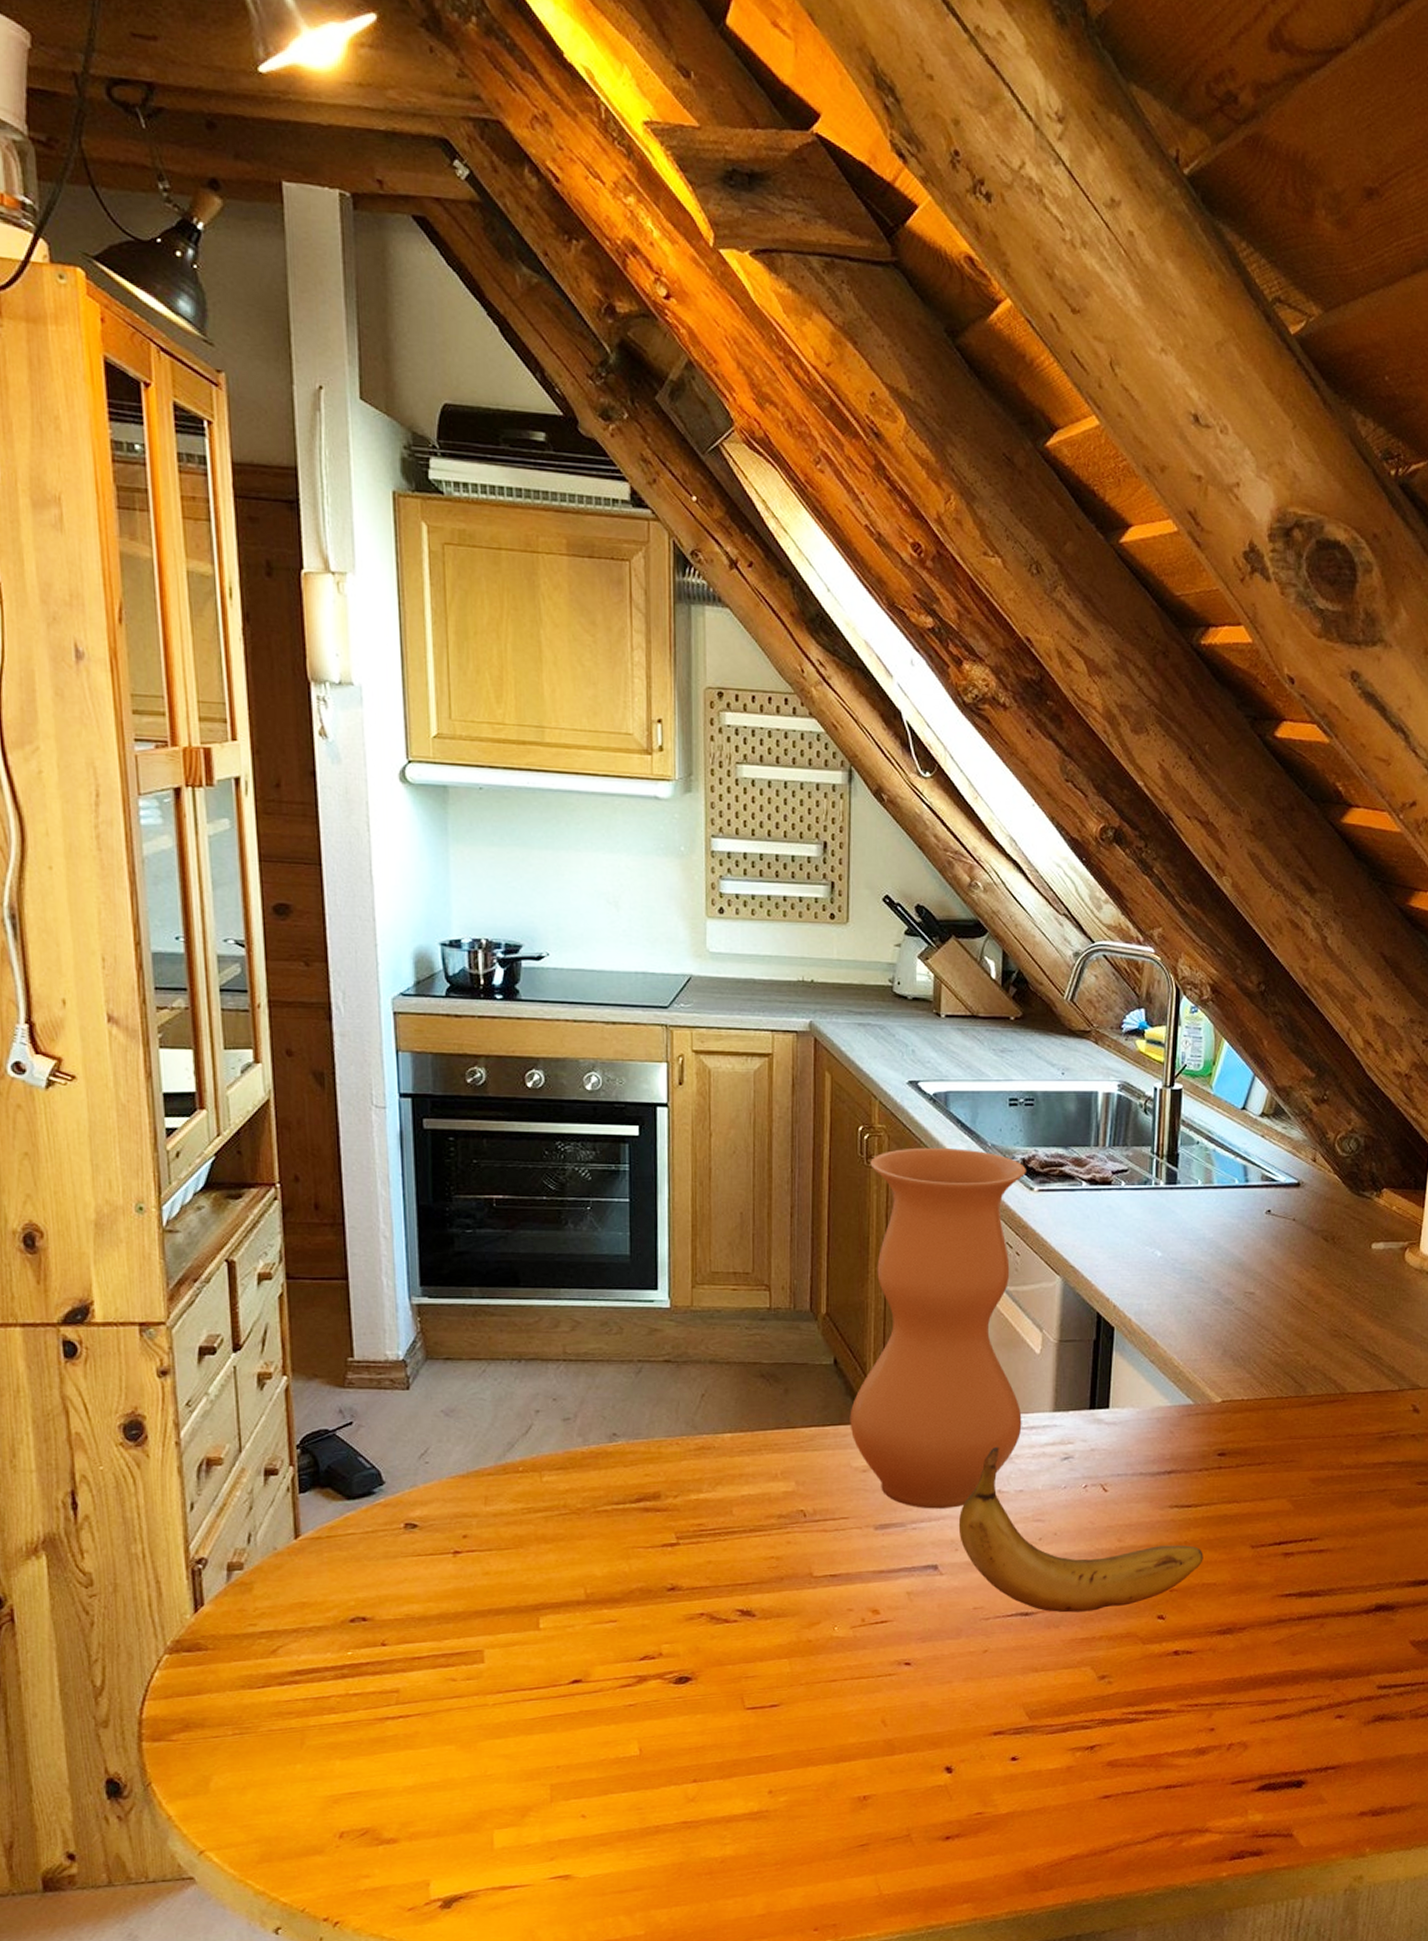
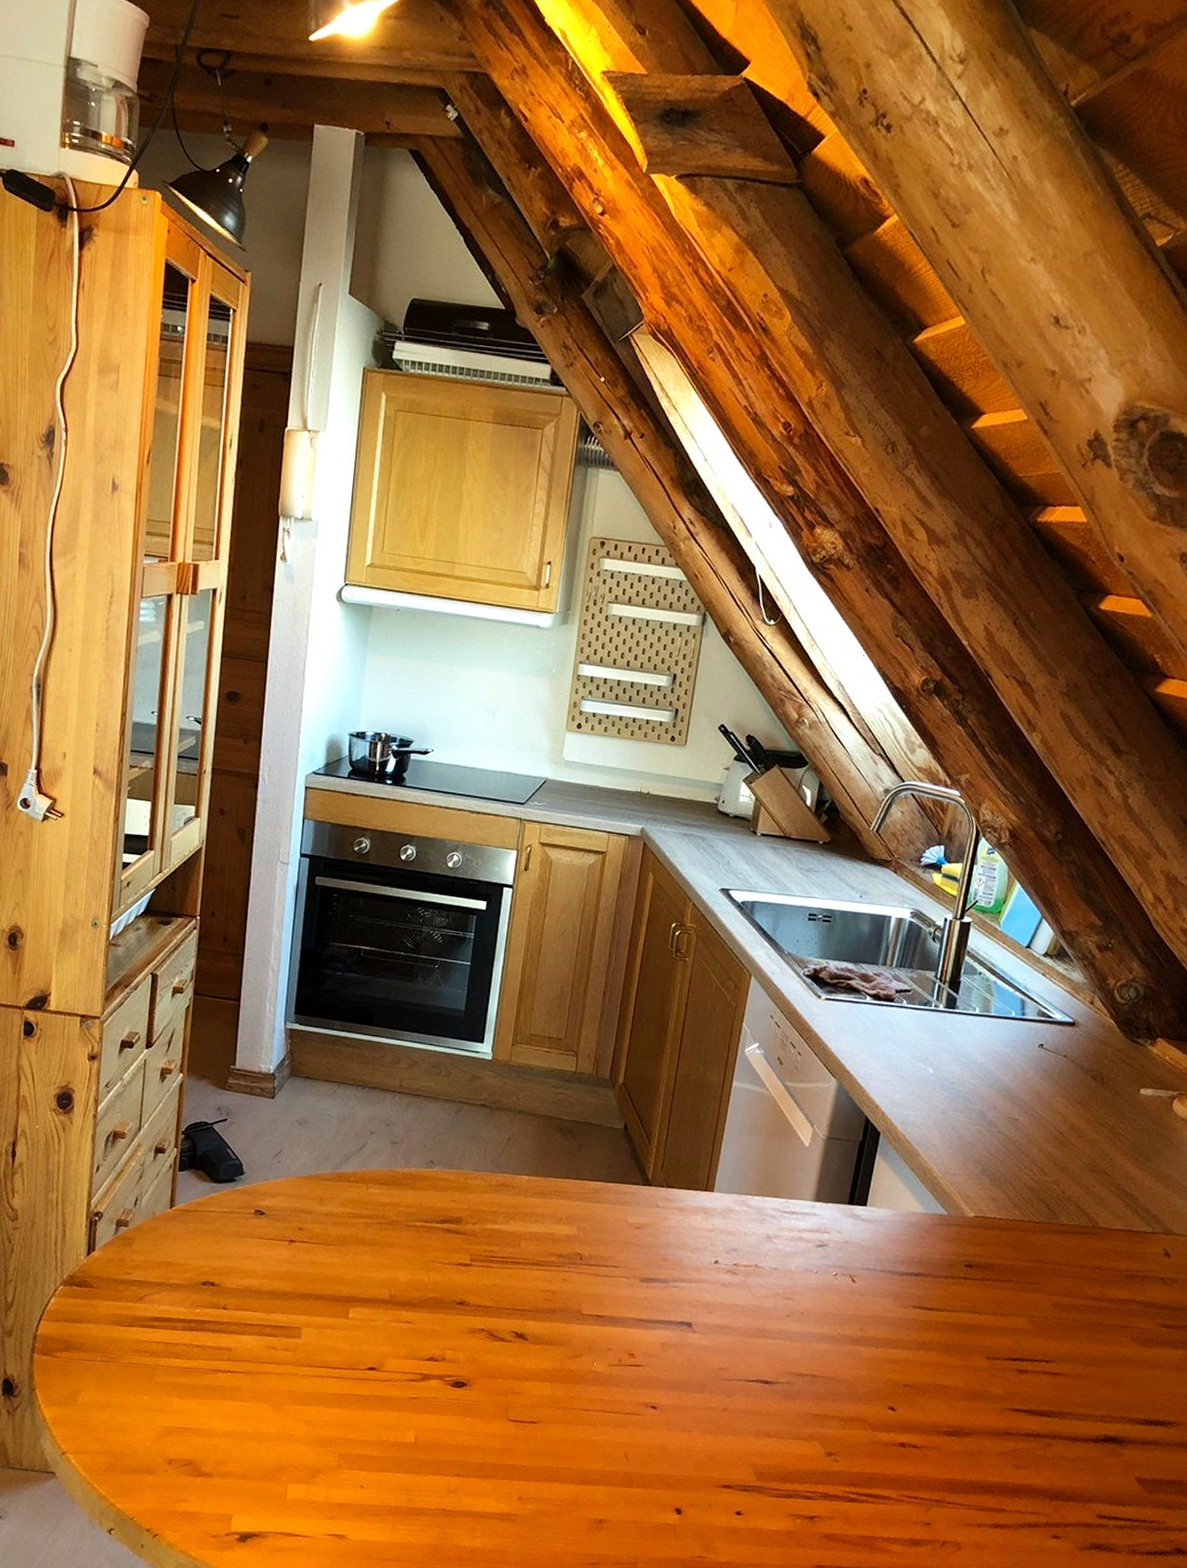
vase: present [850,1147,1026,1509] -> none [630,947,817,1274]
fruit: present [958,1446,1203,1613] -> none [715,1224,940,1392]

